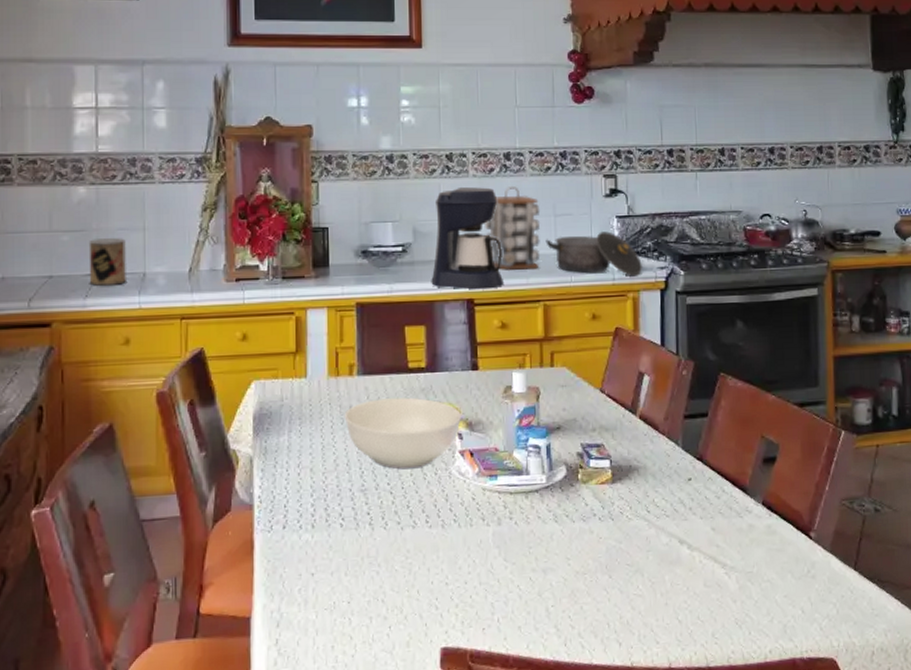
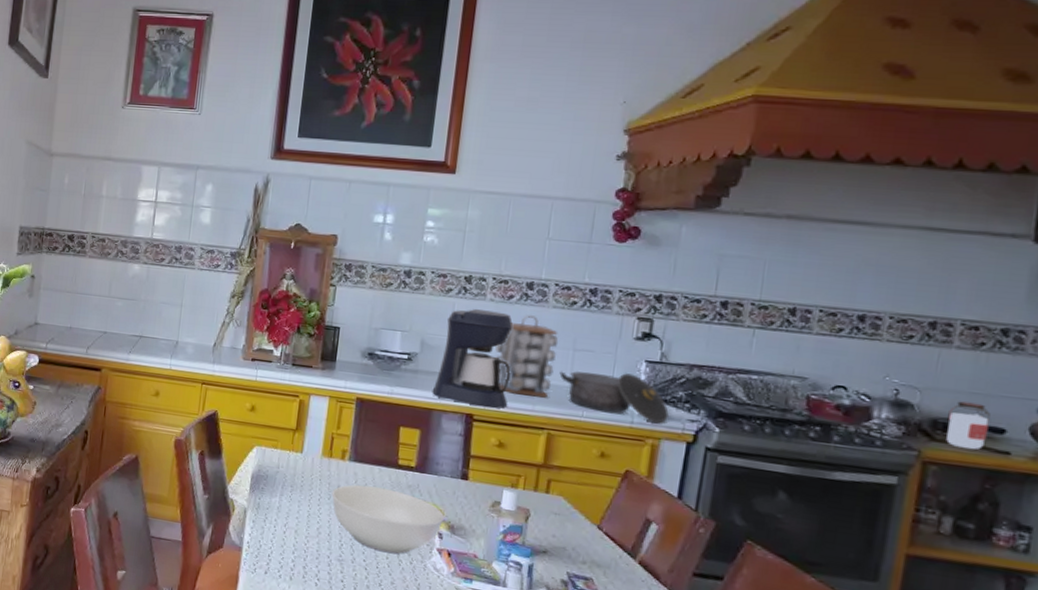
tin can: present [88,238,126,286] -> none [134,307,166,348]
jar: none [842,212,870,253] -> present [946,401,990,449]

